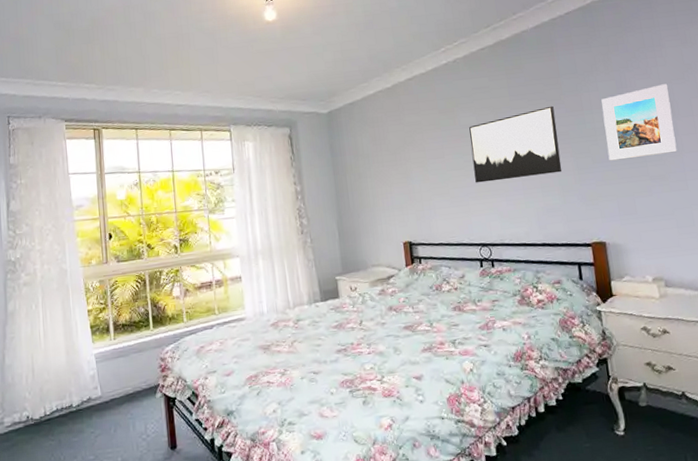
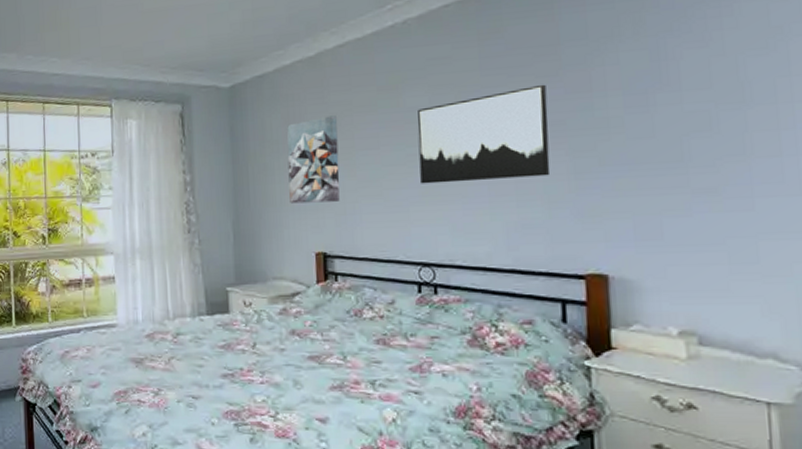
wall art: none [374,133,418,204] -> present [287,115,340,204]
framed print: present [601,84,677,161] -> none [622,55,742,164]

